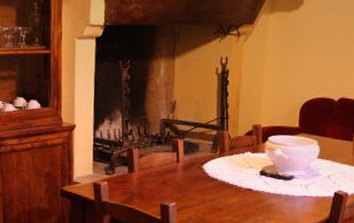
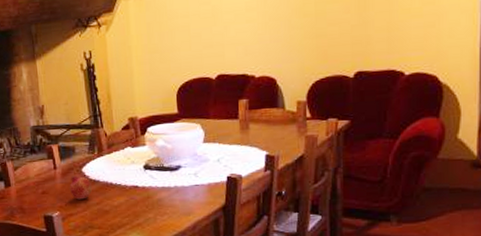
fruit: none [188,171,209,195] -> present [69,175,92,200]

